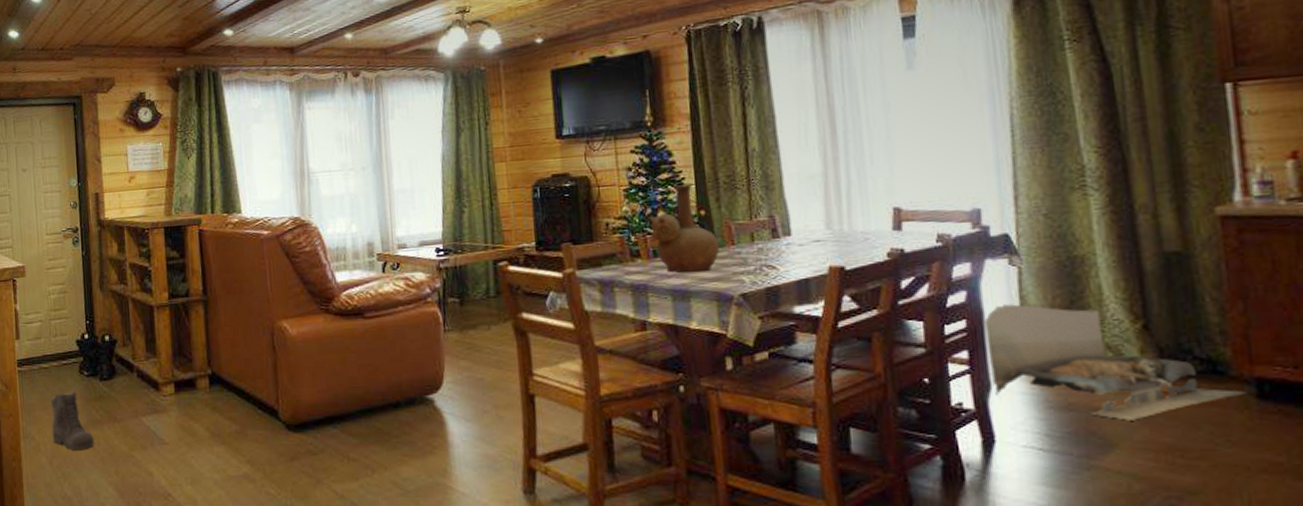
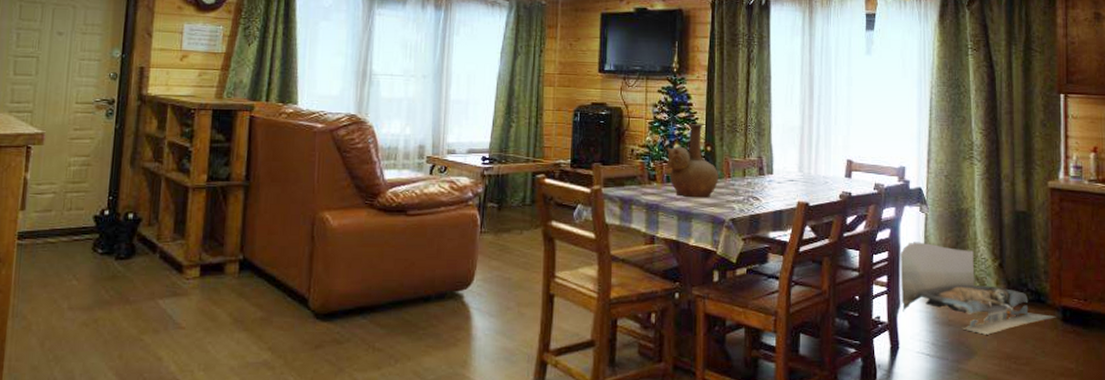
boot: present [50,390,94,451] -> none [48,268,99,332]

